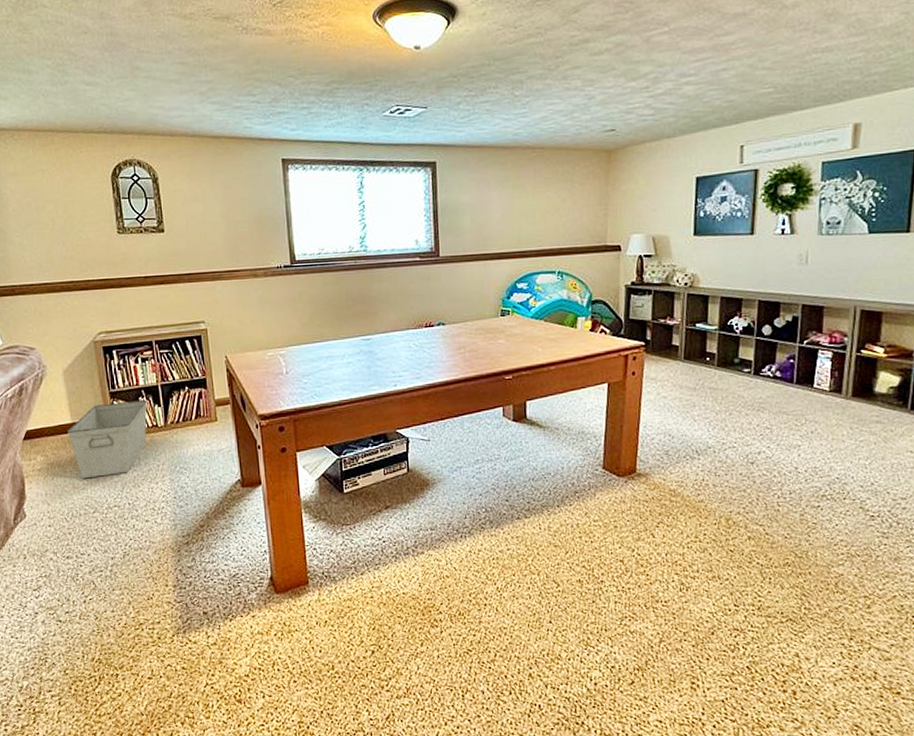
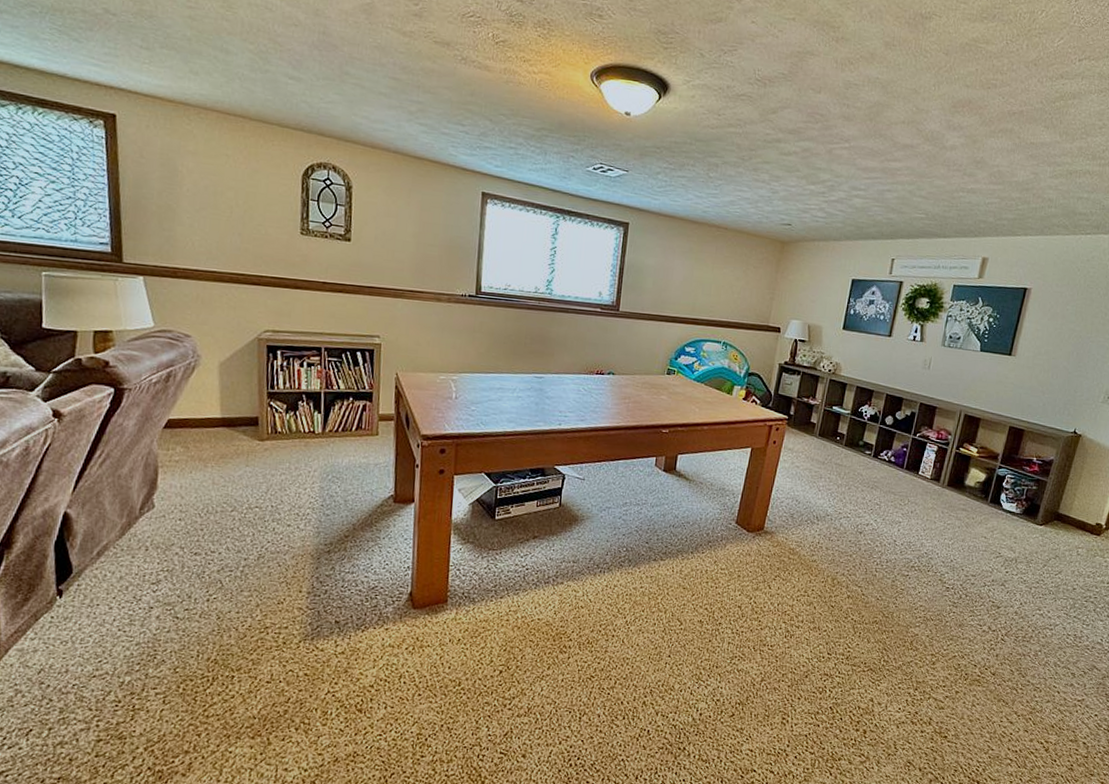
storage bin: present [66,400,147,479] -> none [214,403,307,476]

